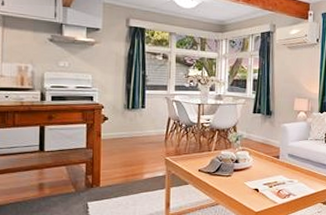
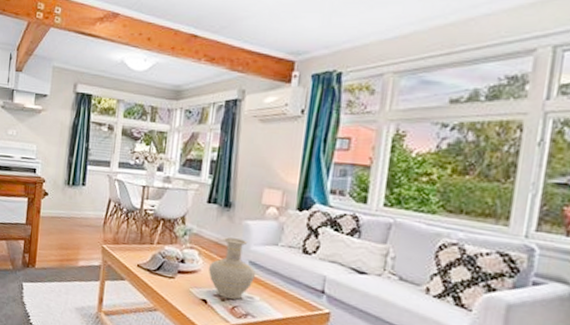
vase: none [257,138,293,185] -> present [208,237,255,300]

